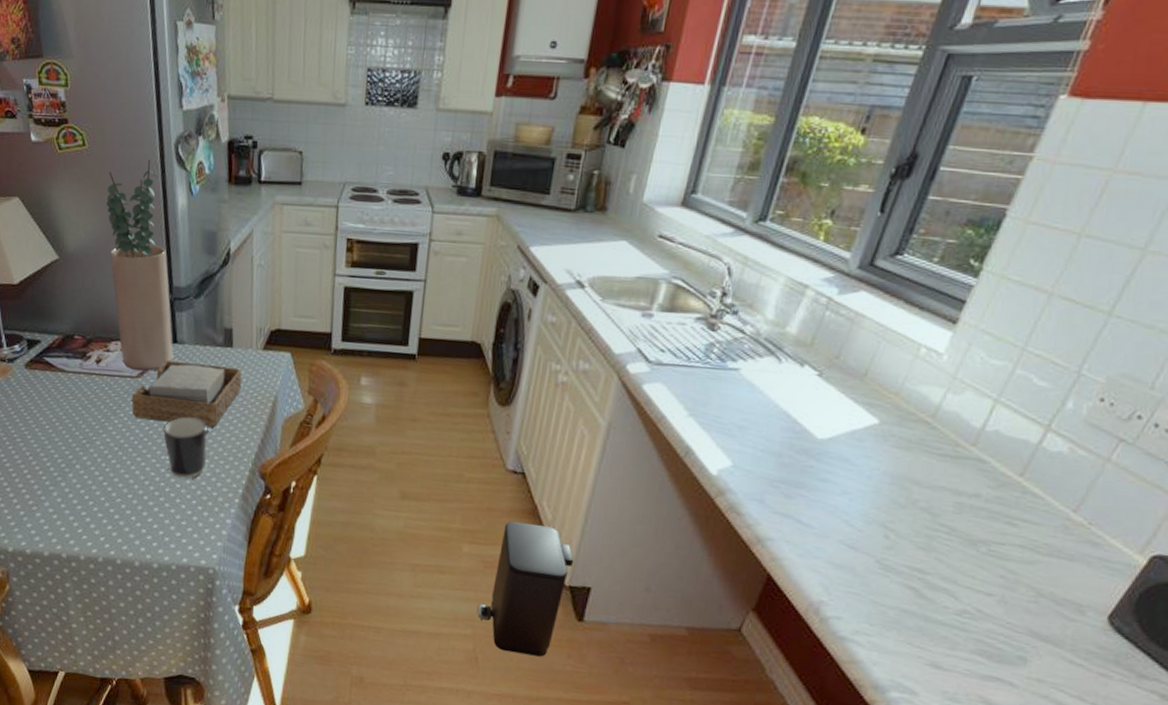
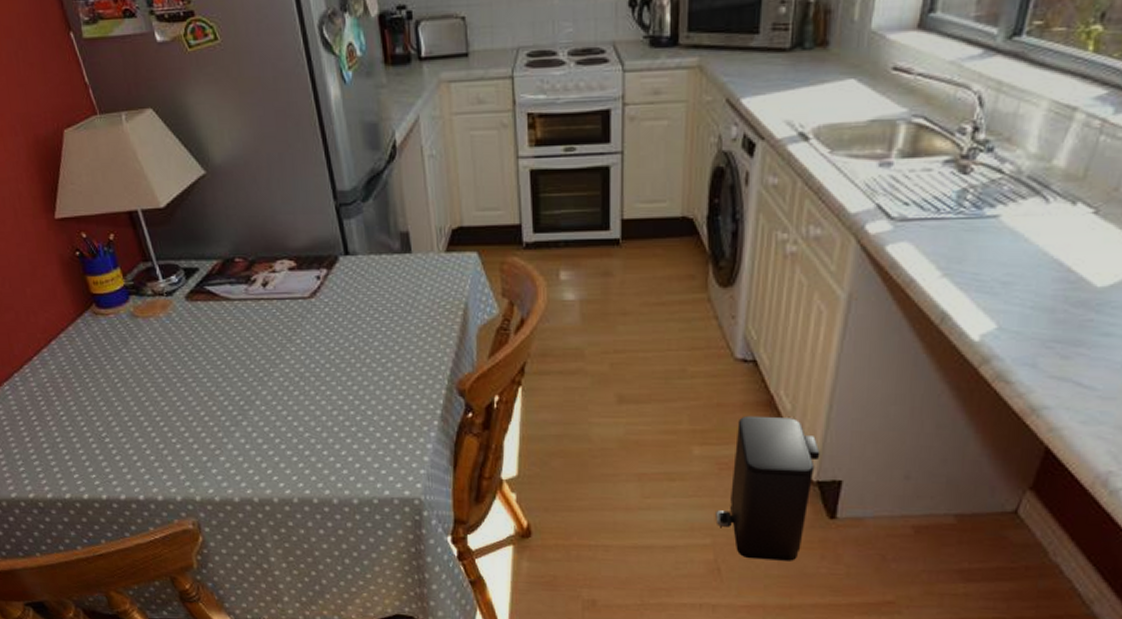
vase: present [106,159,173,372] -> none [248,47,346,291]
napkin holder: present [131,360,242,428] -> none [306,275,427,345]
mug: present [163,417,208,479] -> none [346,336,398,405]

